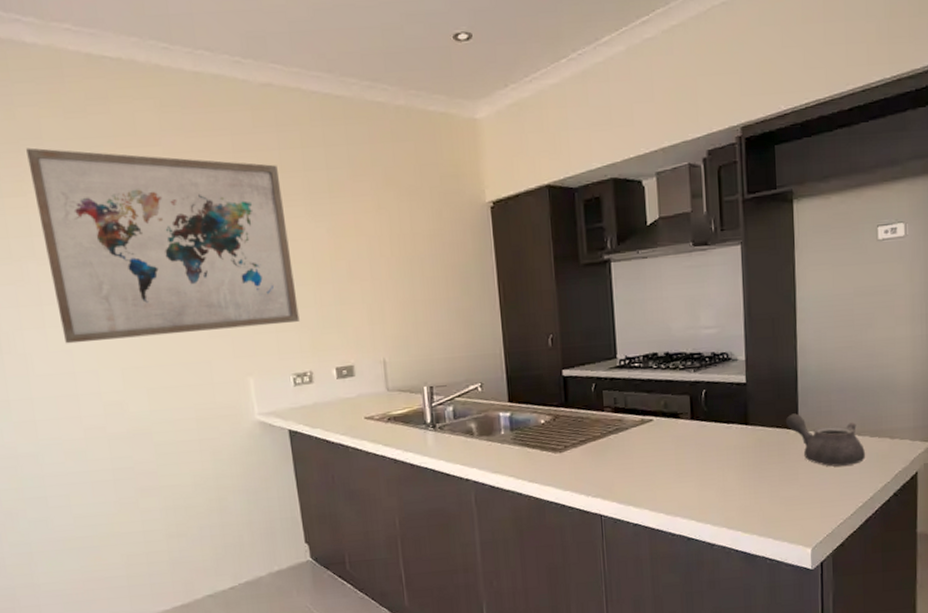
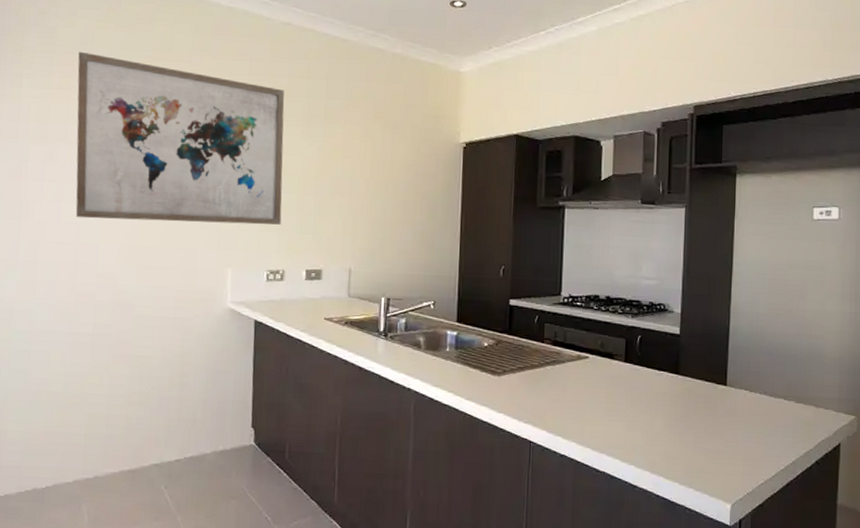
teapot: present [785,413,866,467] -> none [714,369,791,428]

